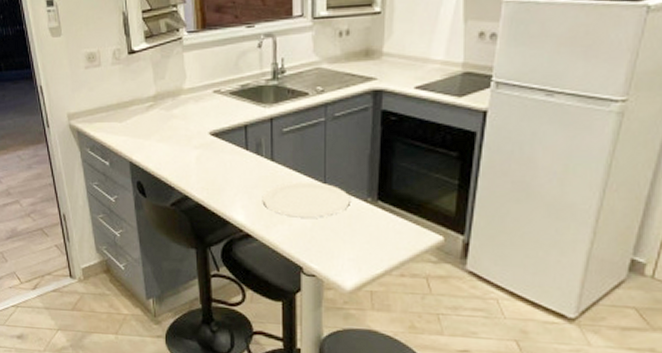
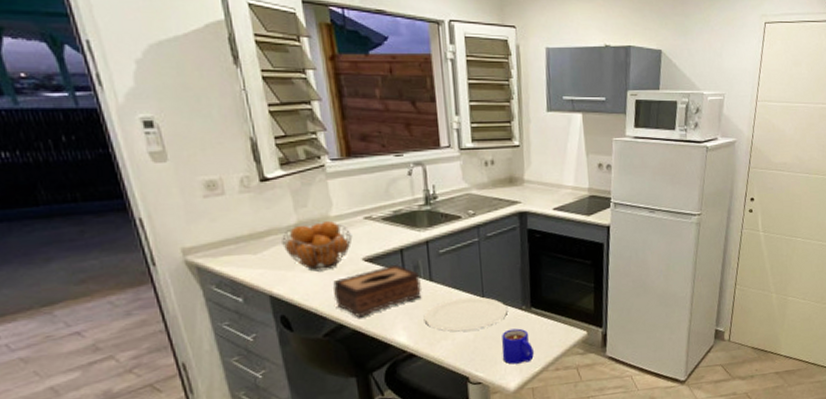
fruit basket: none [142,94,202,142] -> present [282,221,353,272]
tissue box: none [182,140,263,191] -> present [333,264,423,318]
mug: none [340,222,376,262] -> present [501,328,534,364]

